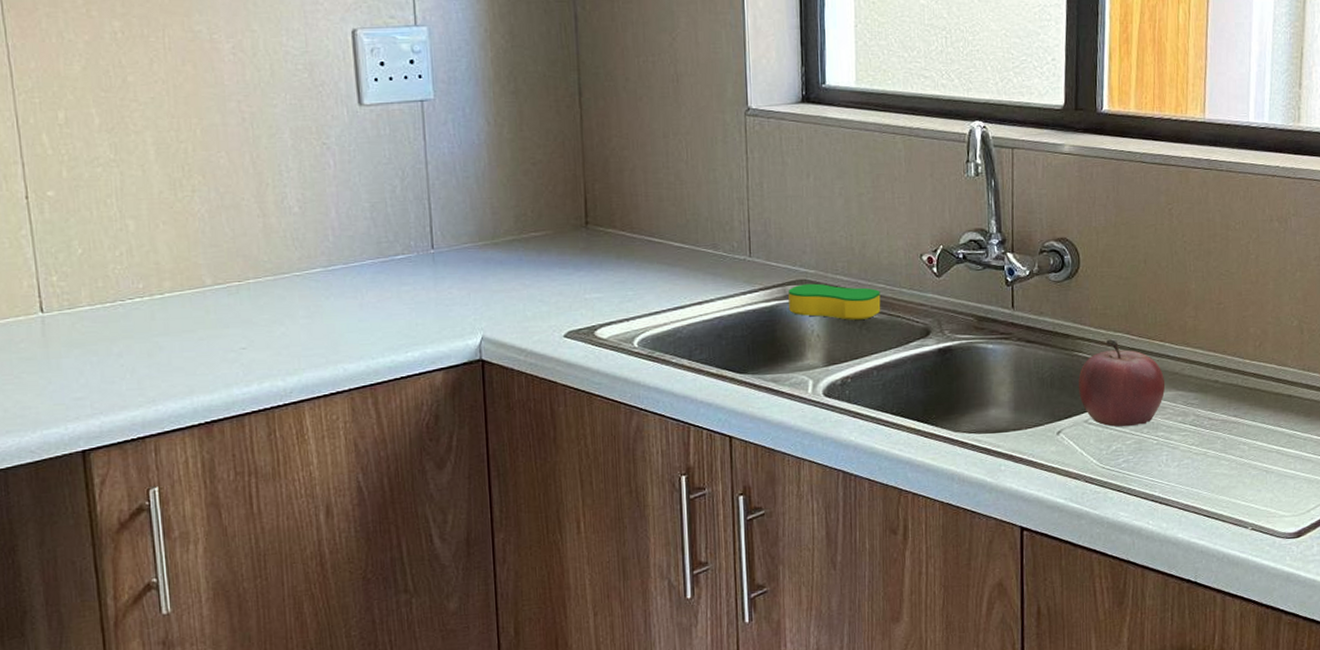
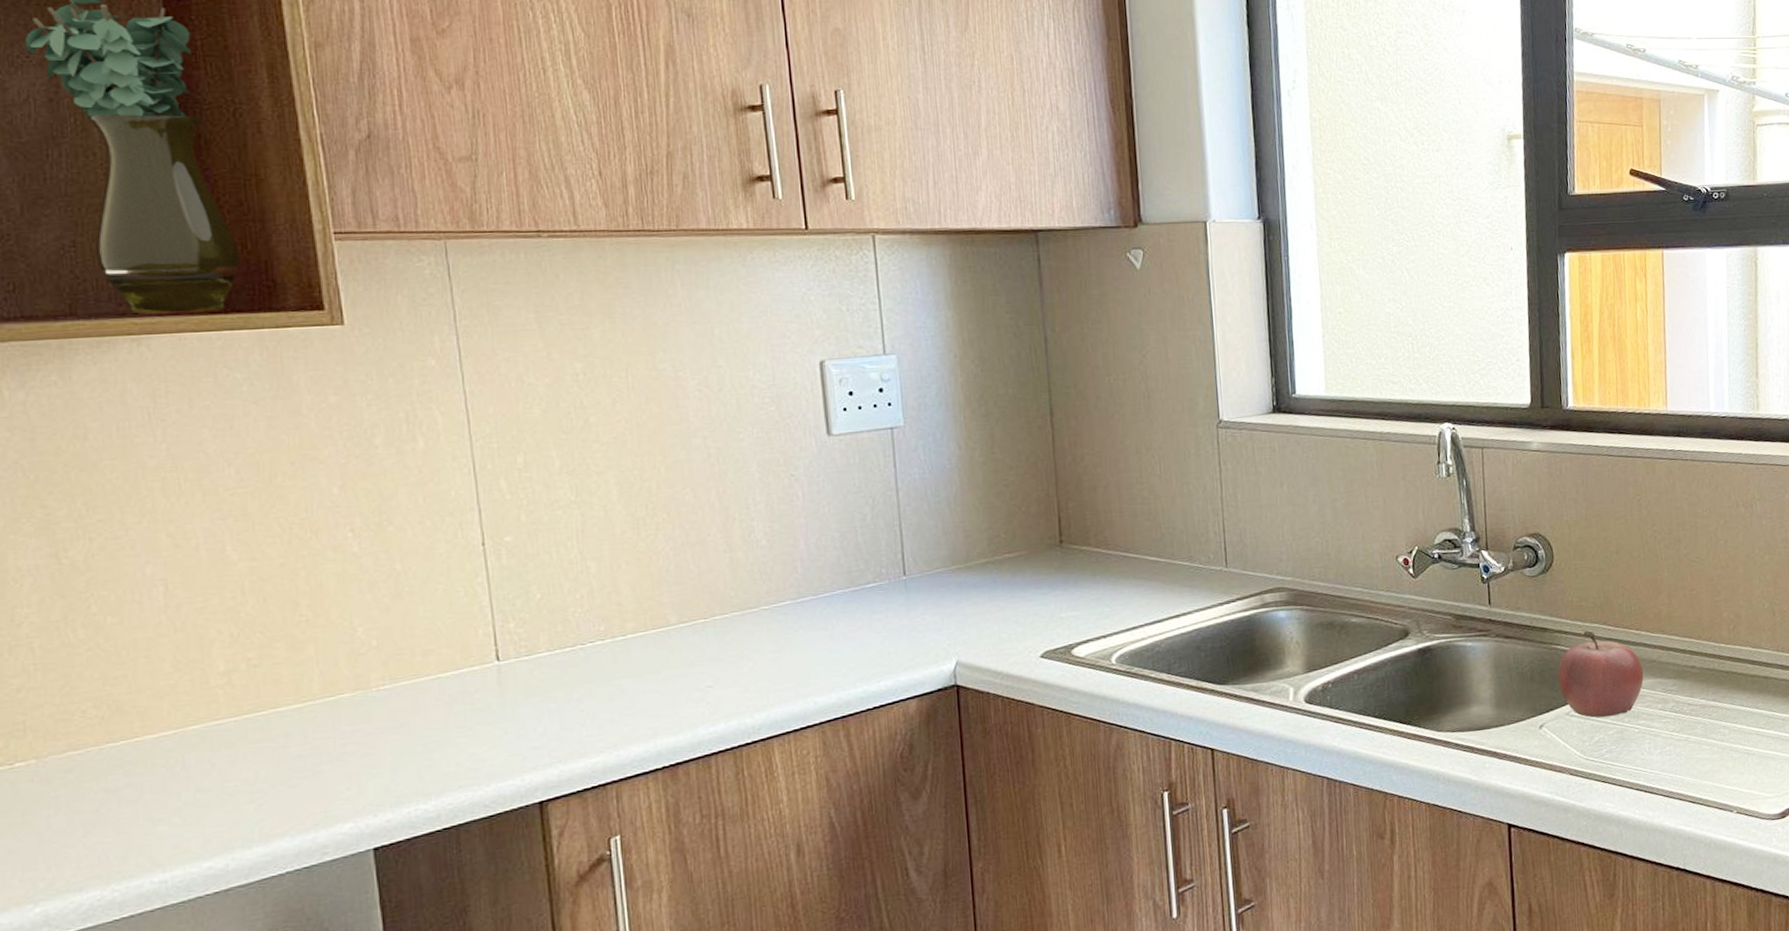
sponge: present [788,283,881,320] -> none [1266,590,1359,626]

